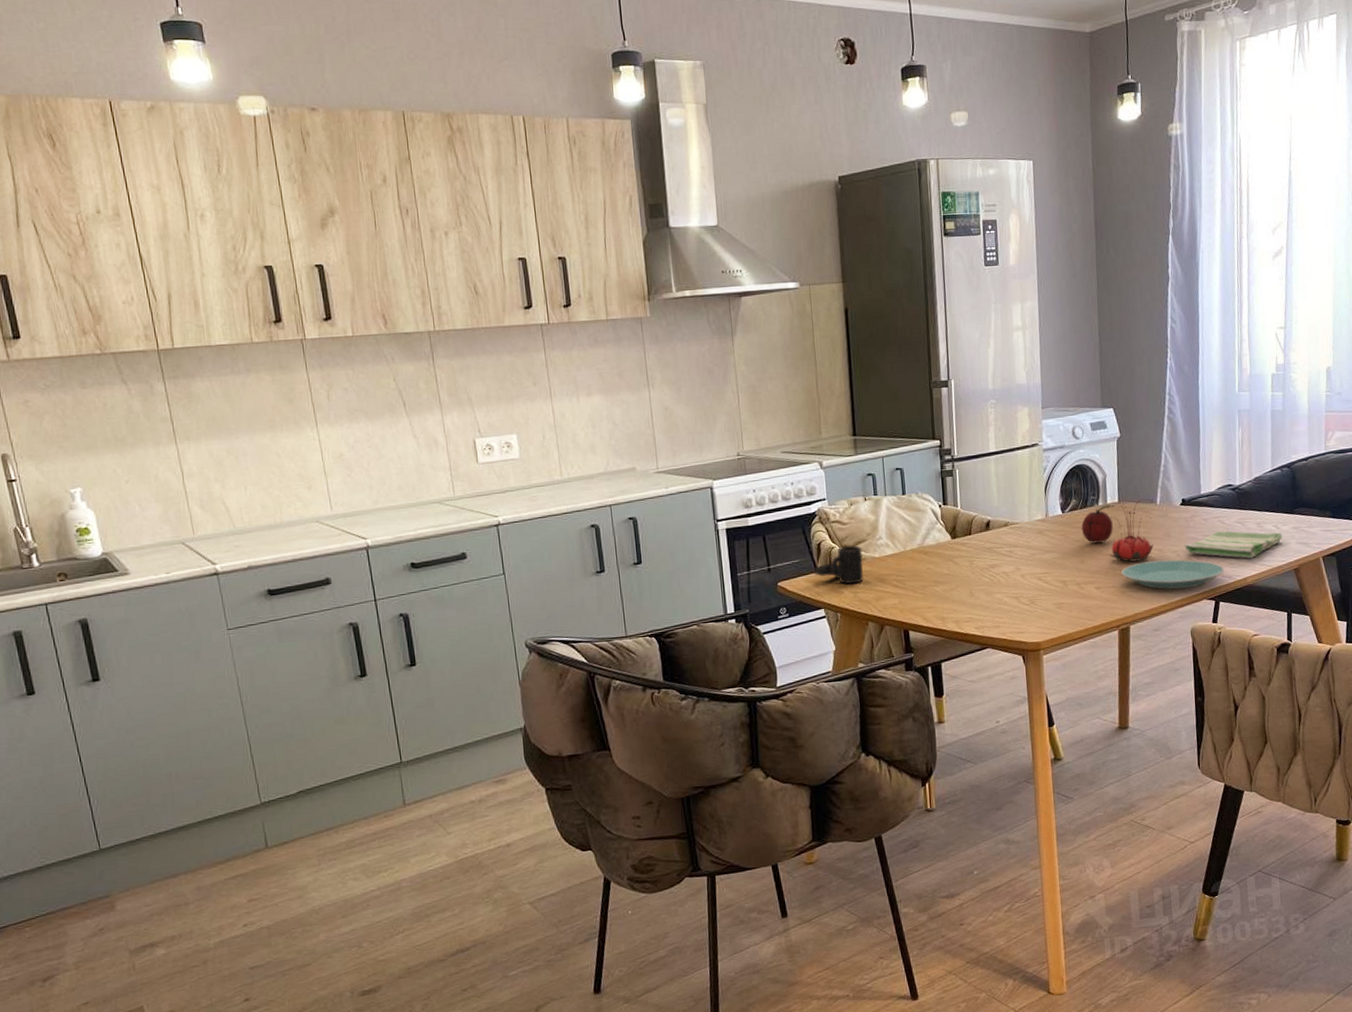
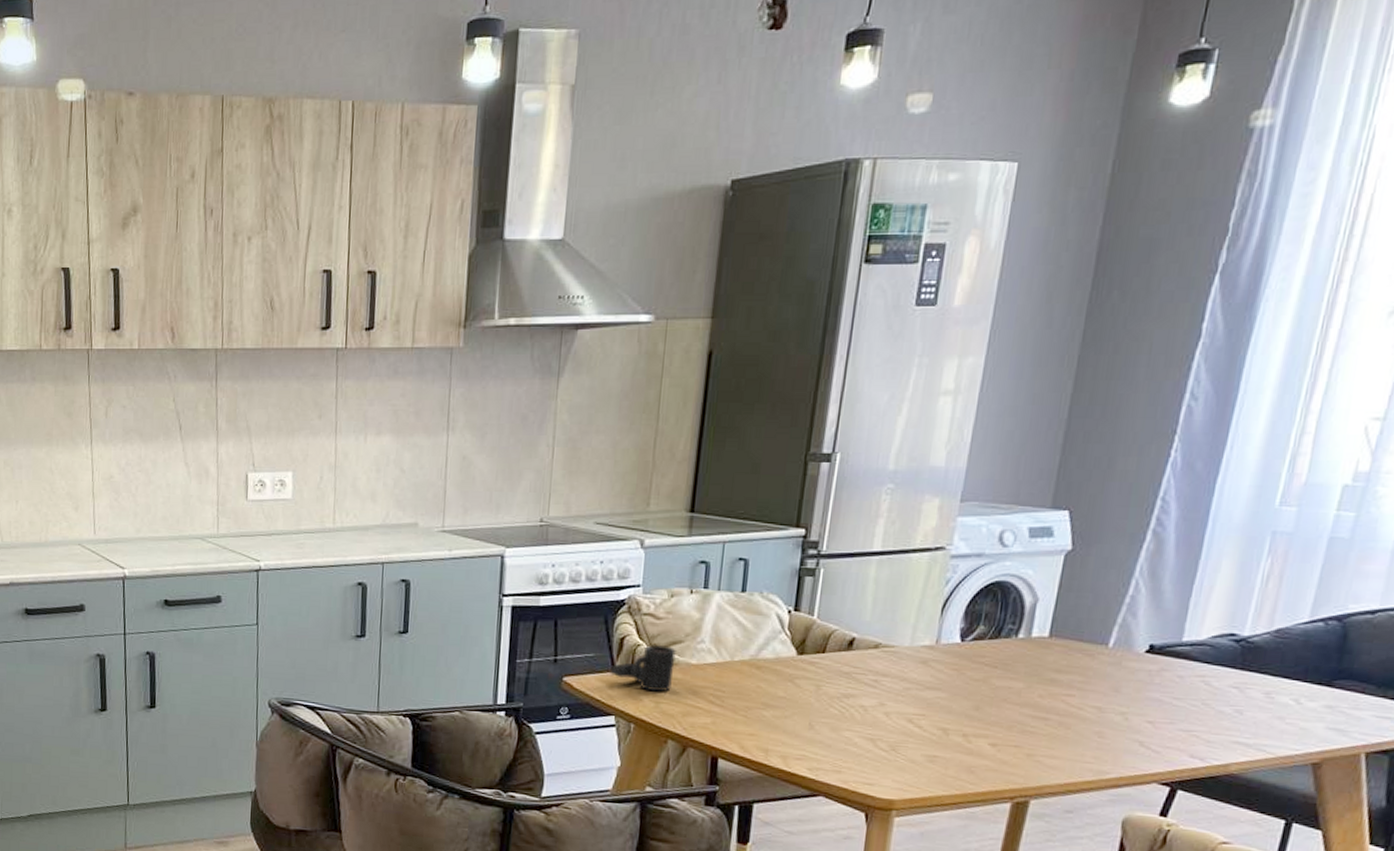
fruit: present [1081,504,1115,544] -> none [984,638,1042,687]
flower: present [1106,498,1154,562] -> none [1020,636,1104,719]
plate: present [1121,559,1225,590] -> none [1032,720,1197,765]
dish towel: present [1184,531,1283,559] -> none [1138,695,1305,739]

